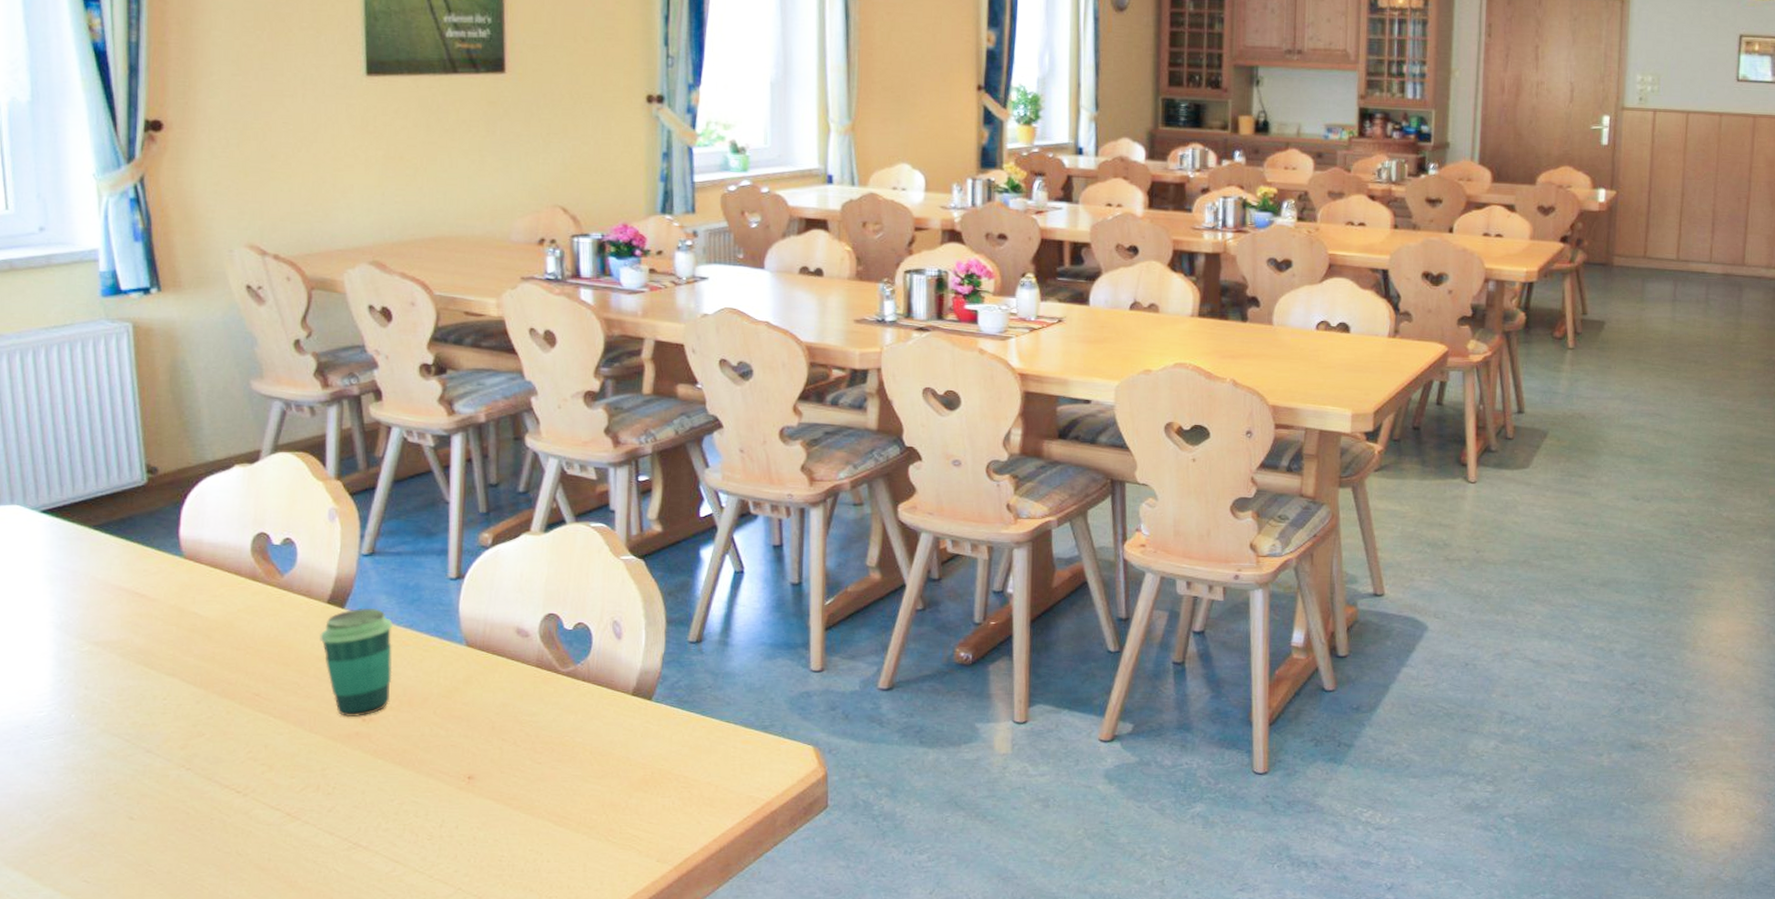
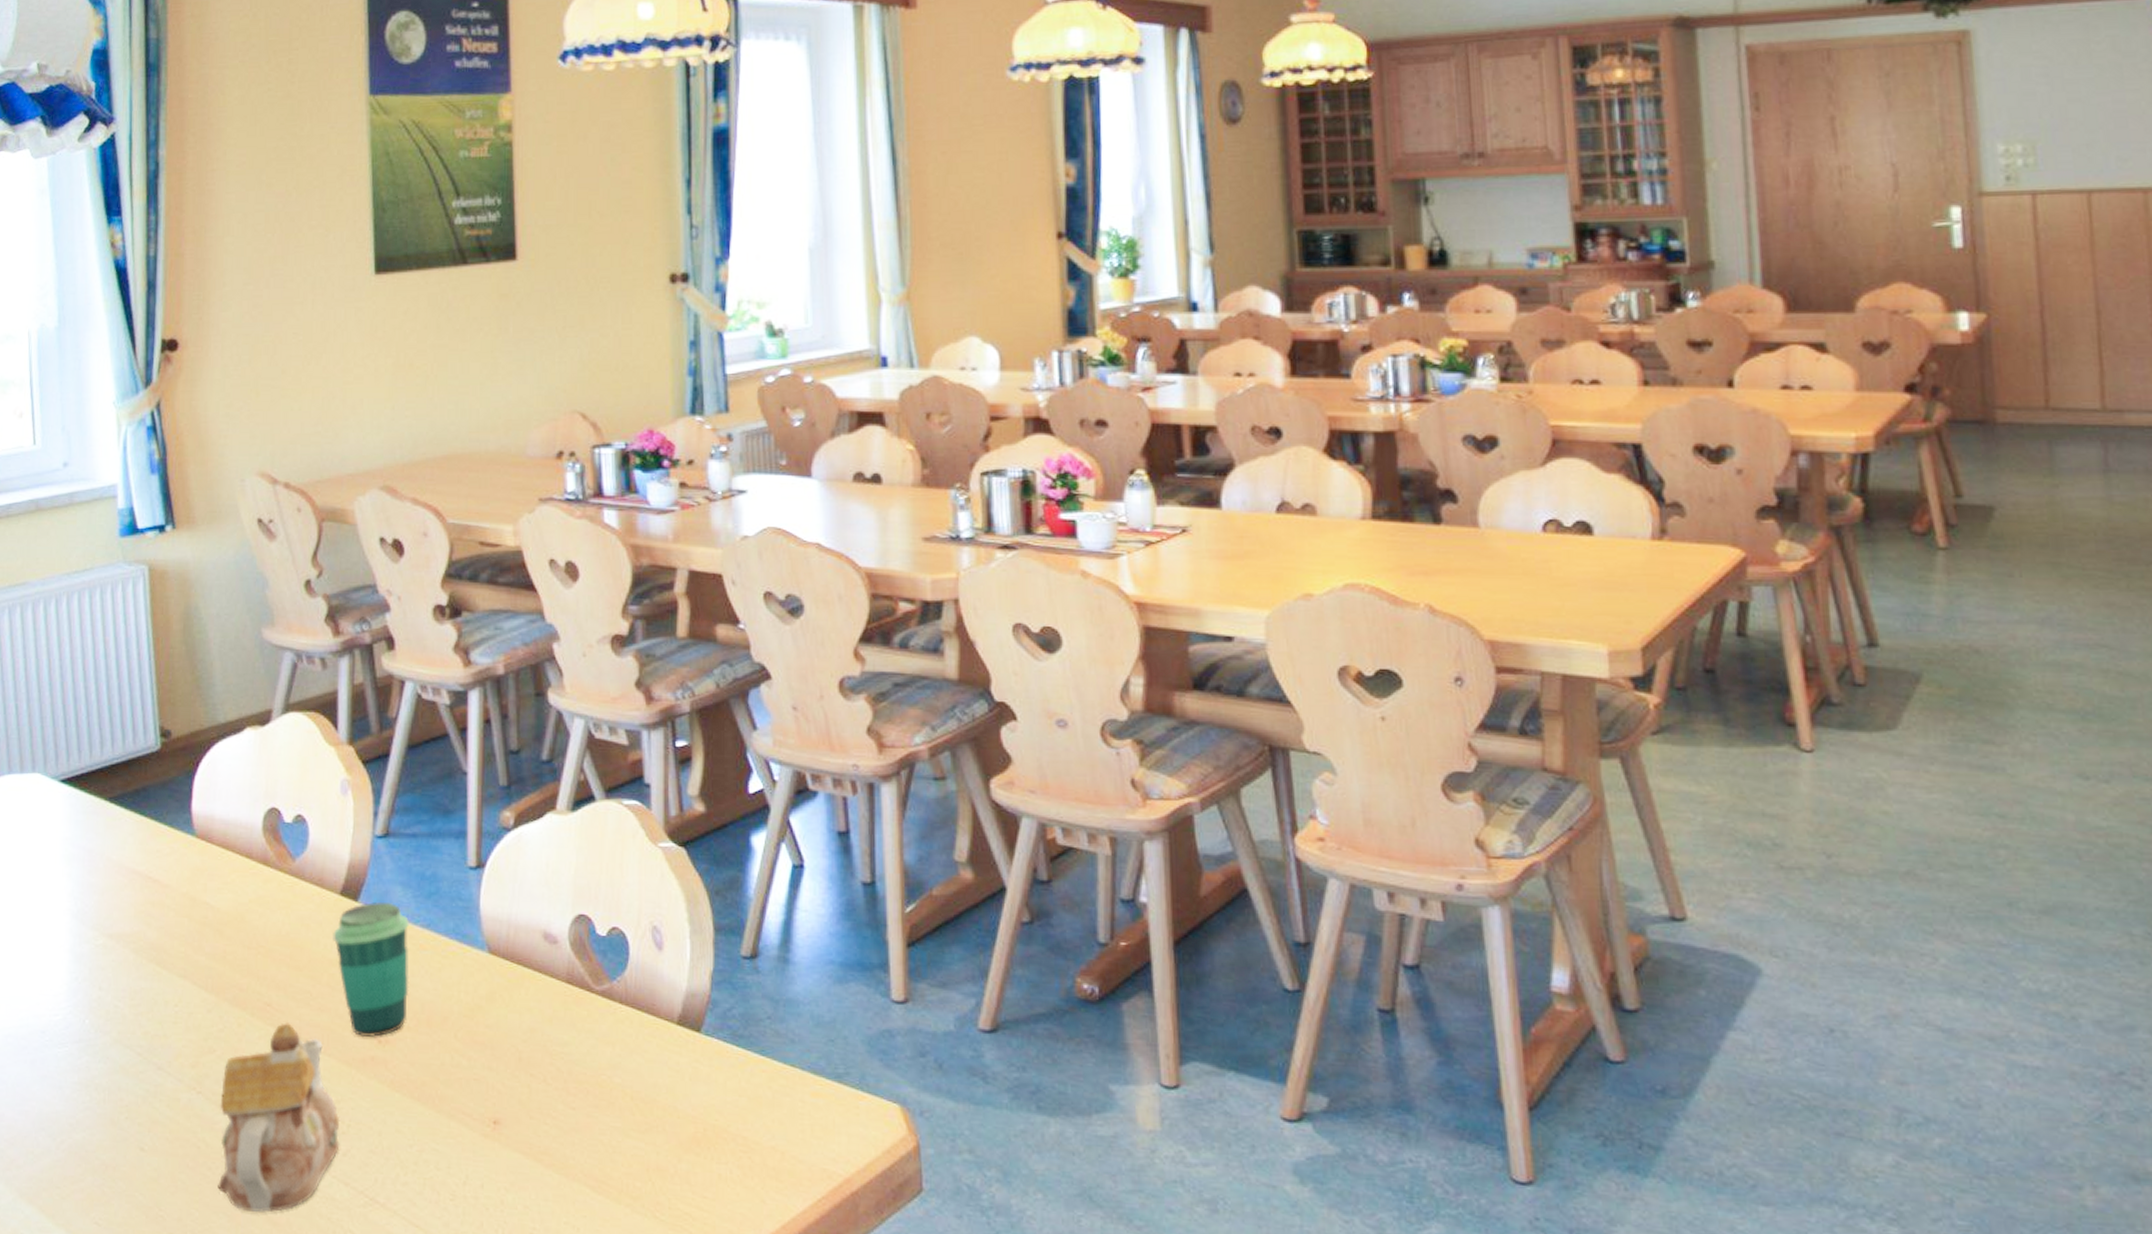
teapot: none [207,709,326,861] -> present [218,1023,340,1213]

